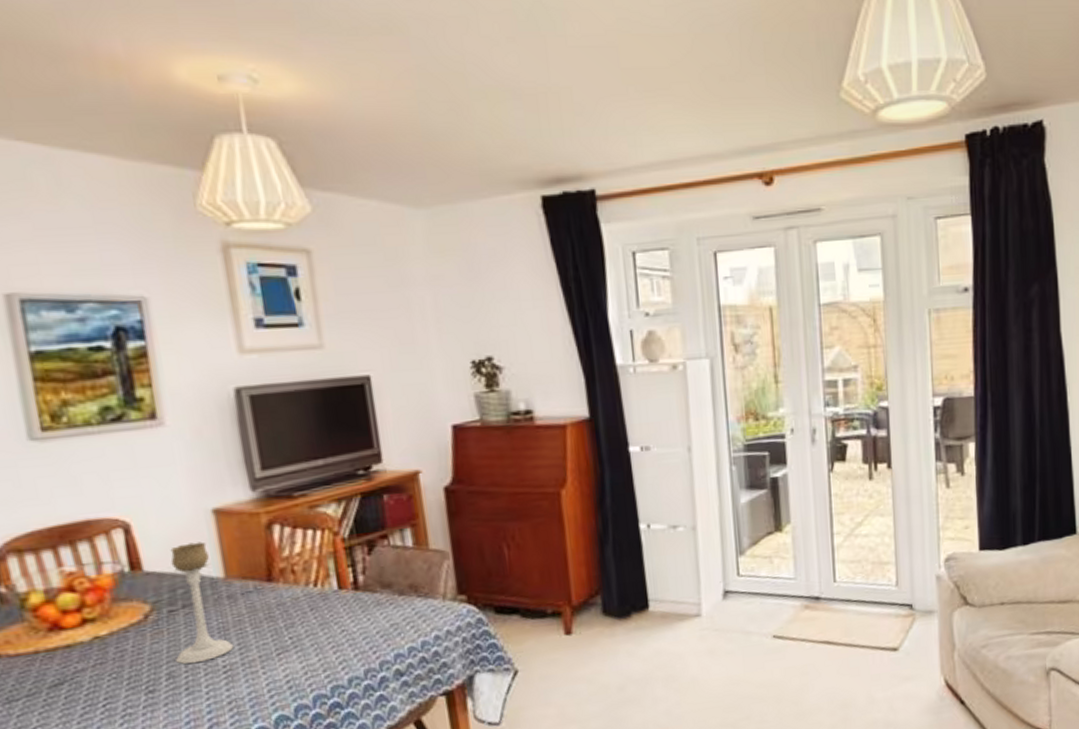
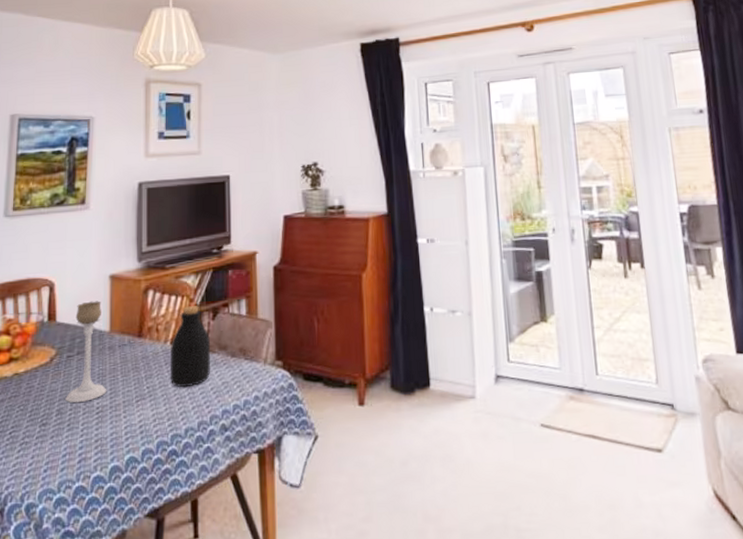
bottle: none [314,539,373,635] -> present [169,305,210,388]

